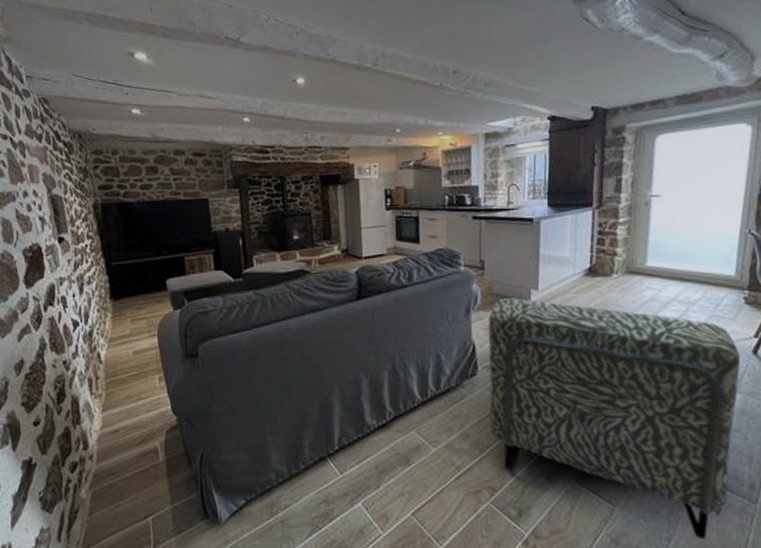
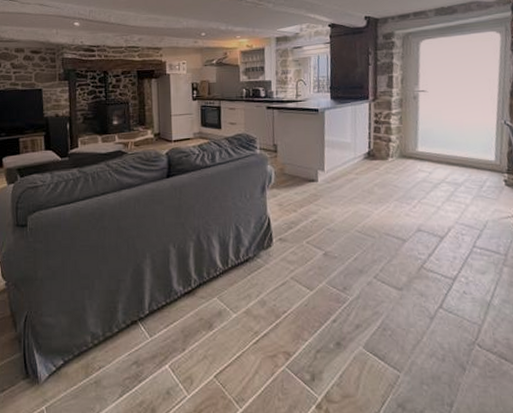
armchair: present [488,298,741,540] -> none [281,178,506,406]

